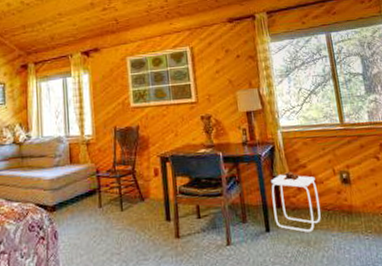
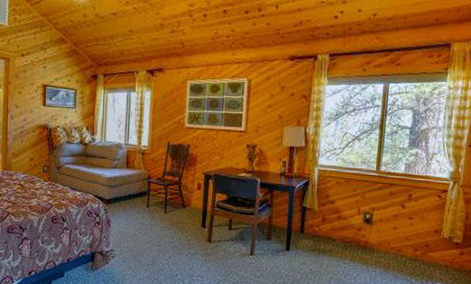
side table: present [271,172,321,233] -> none [296,205,340,257]

